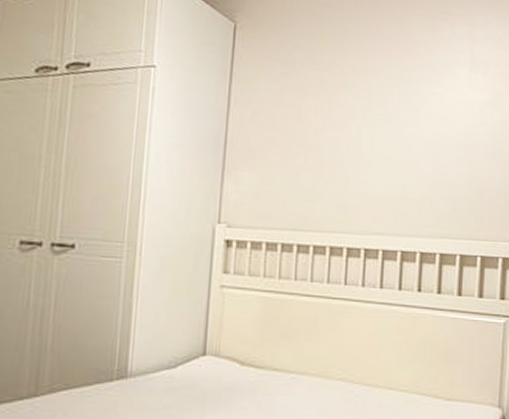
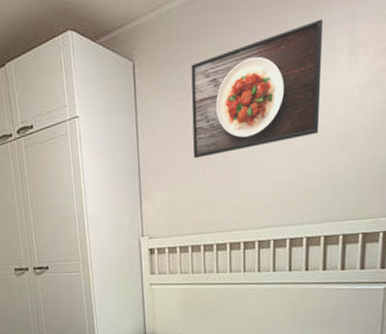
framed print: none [295,31,445,143] -> present [191,19,324,159]

